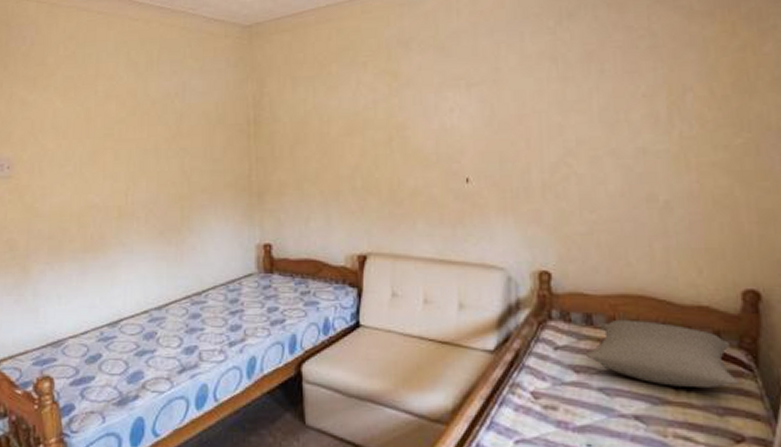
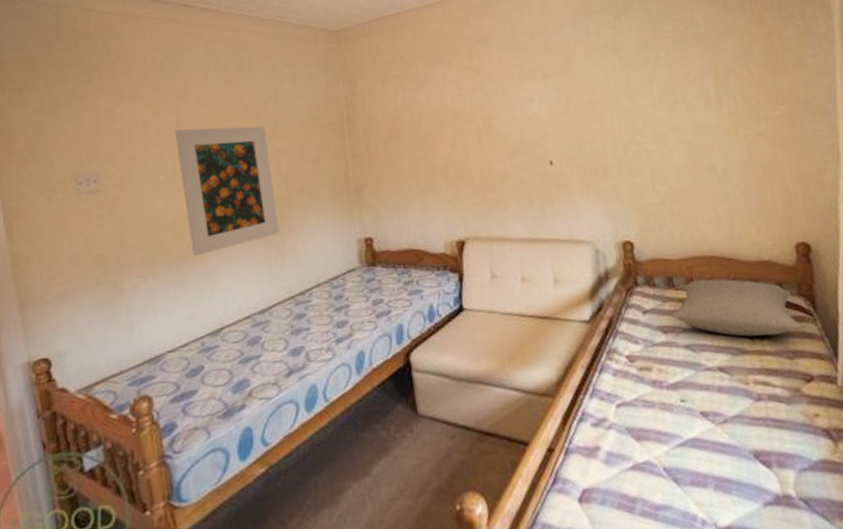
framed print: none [83,120,180,248] -> present [174,126,279,256]

